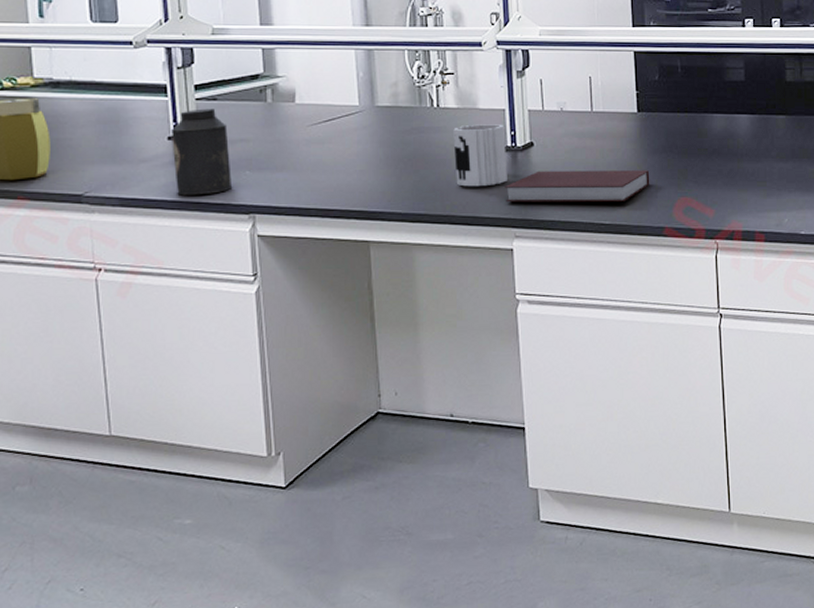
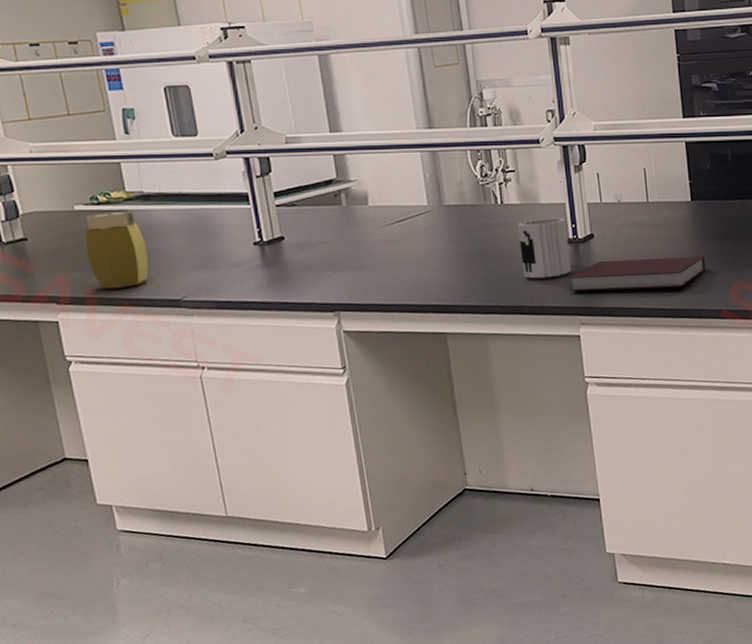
canister: present [170,108,233,196] -> none [255,214,317,297]

